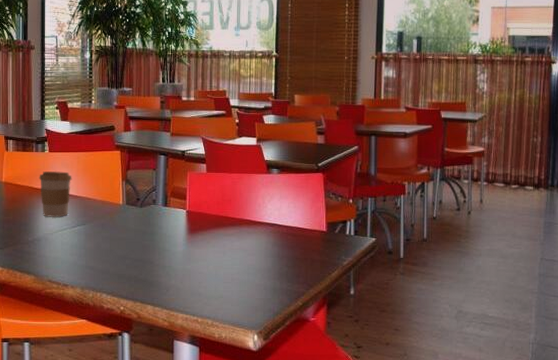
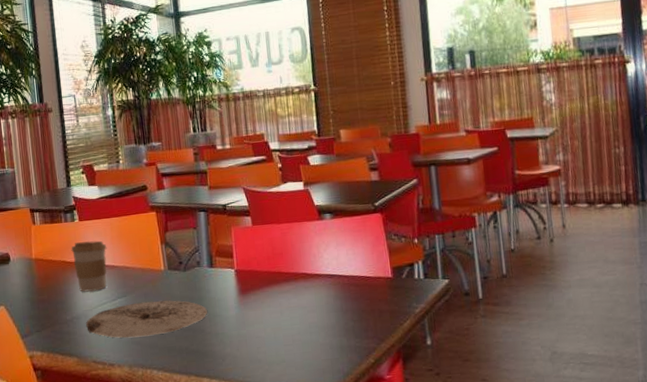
plate: none [46,231,157,263] -> present [86,300,207,338]

